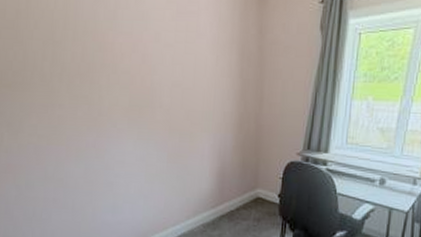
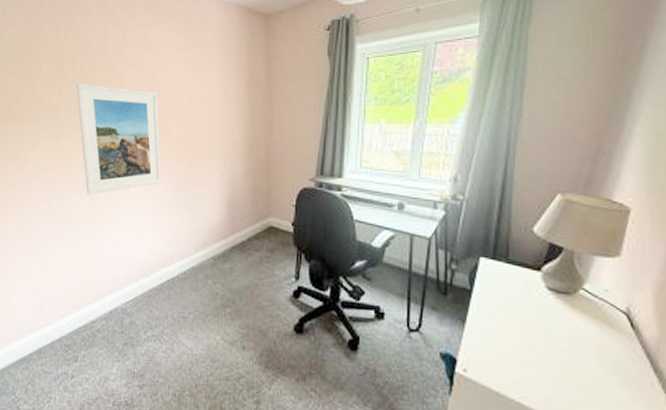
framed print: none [68,50,154,163] -> present [76,83,162,194]

